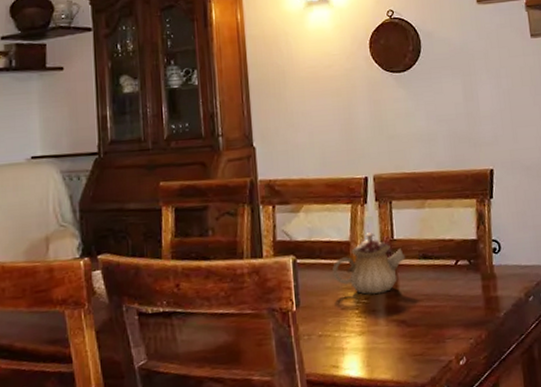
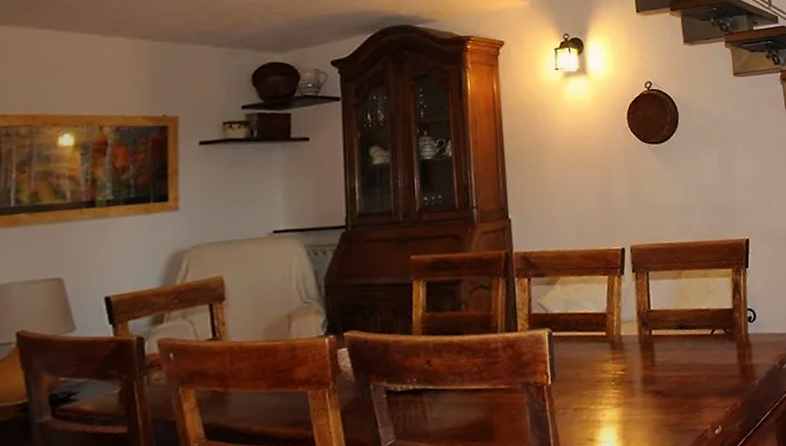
teapot: present [333,232,406,295] -> none [589,304,662,366]

